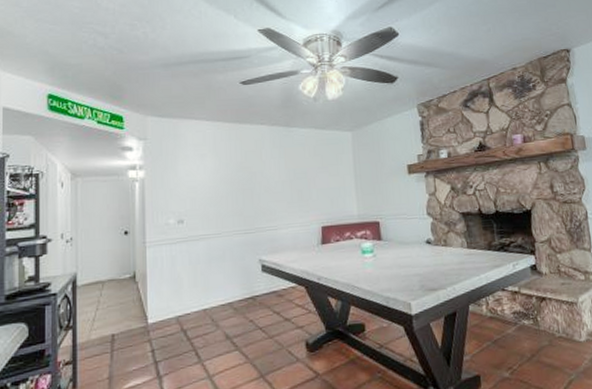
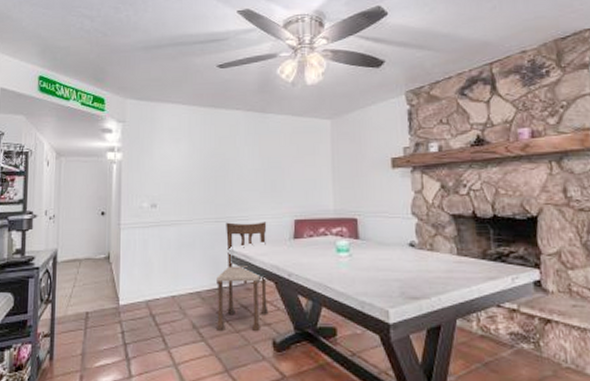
dining chair: none [248,230,301,340] -> present [217,222,269,332]

